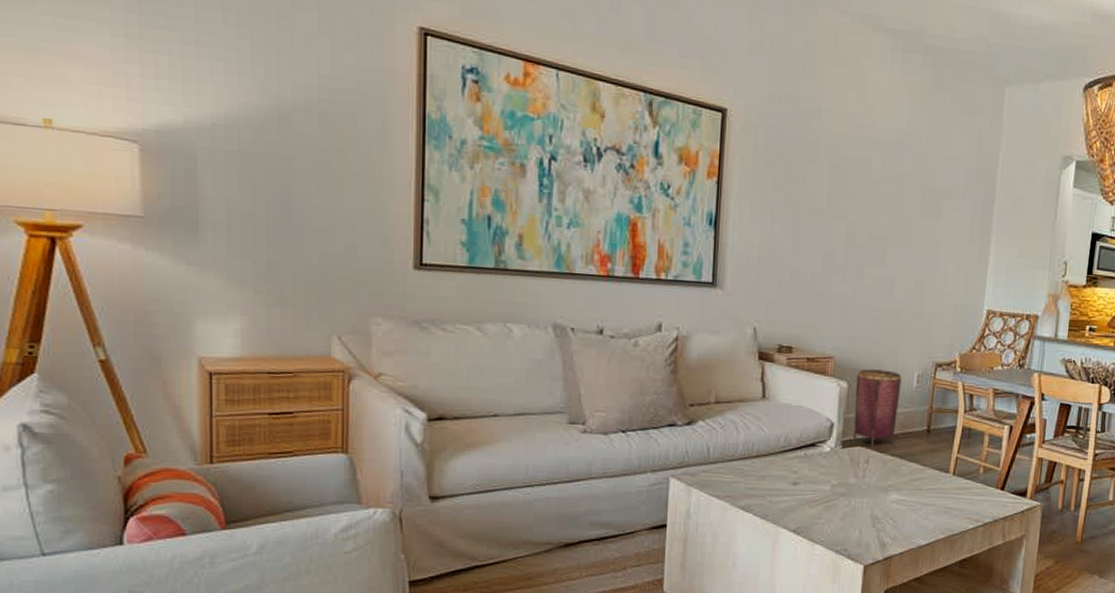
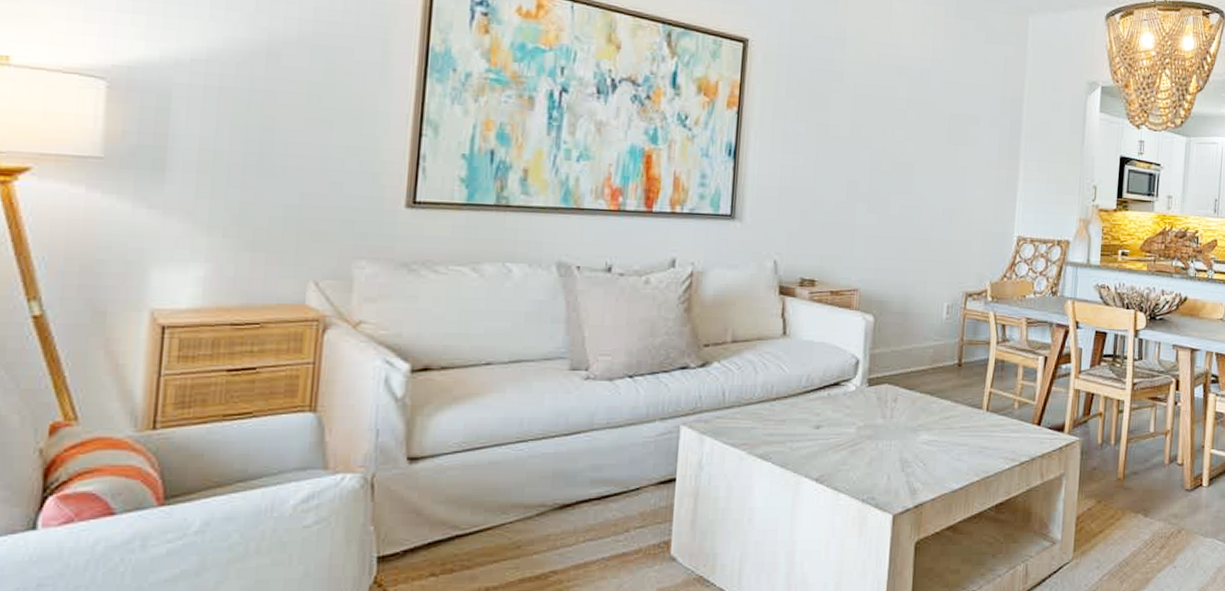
woven basket: present [852,369,902,448] -> none [879,301,931,385]

